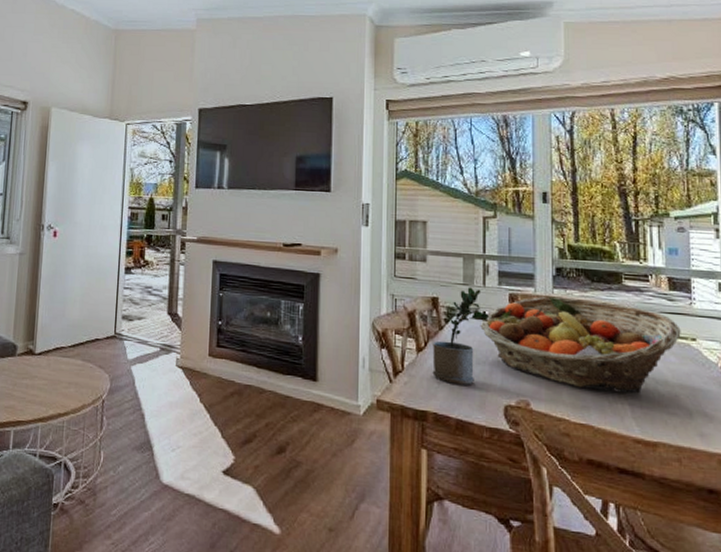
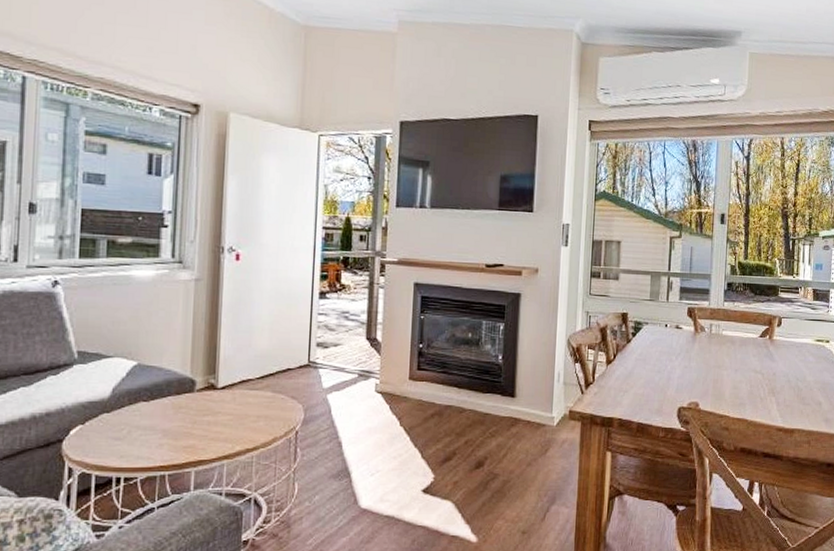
potted plant: present [432,287,489,385] -> none [619,302,670,392]
fruit basket: present [480,296,681,394] -> none [662,309,819,390]

